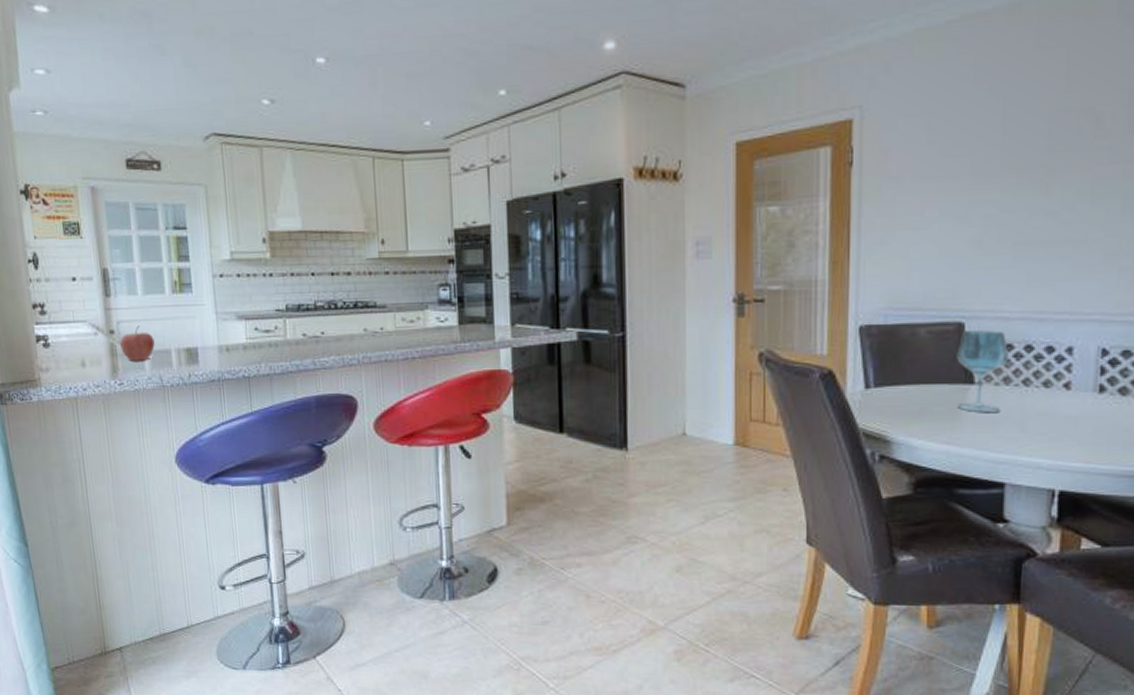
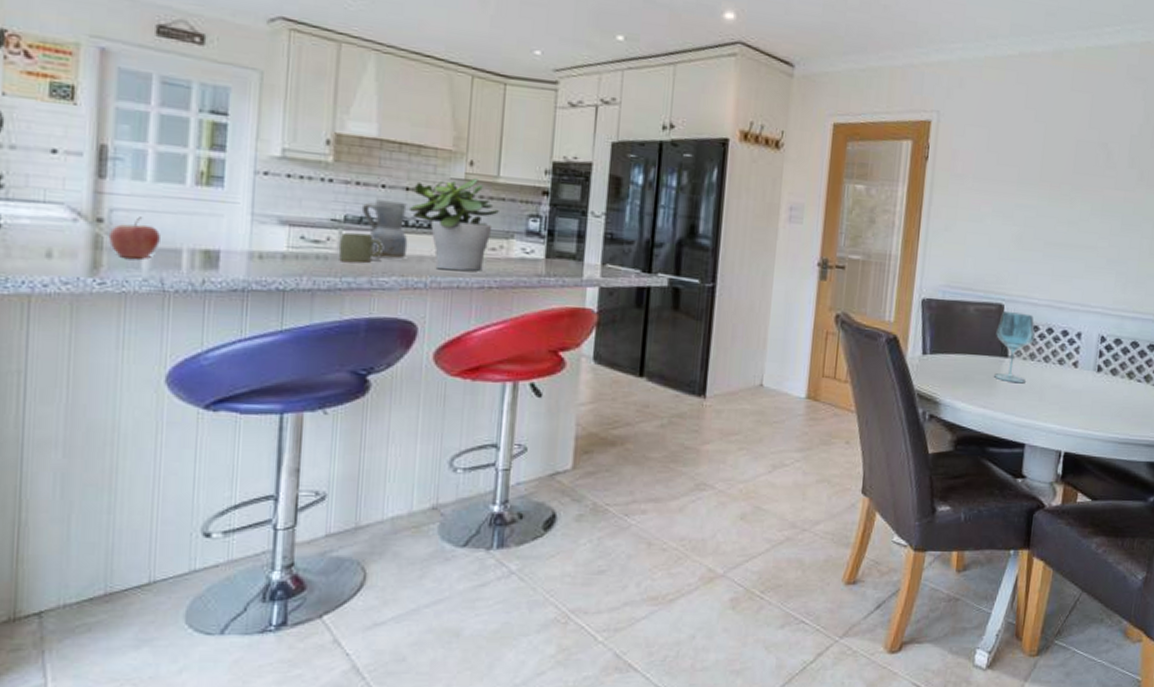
mug: none [284,319,320,347] -> present [338,232,383,264]
ceramic pitcher: none [298,286,340,341] -> present [361,199,408,260]
potted plant: none [336,256,412,346] -> present [408,178,499,271]

